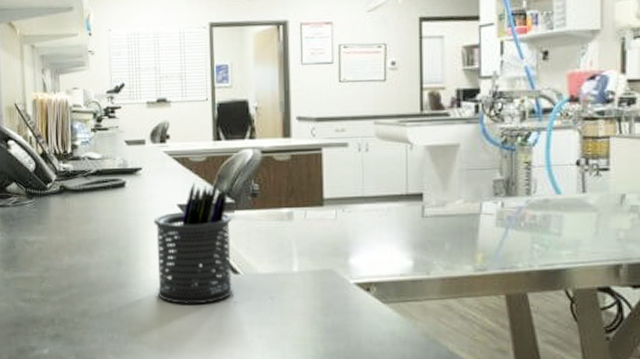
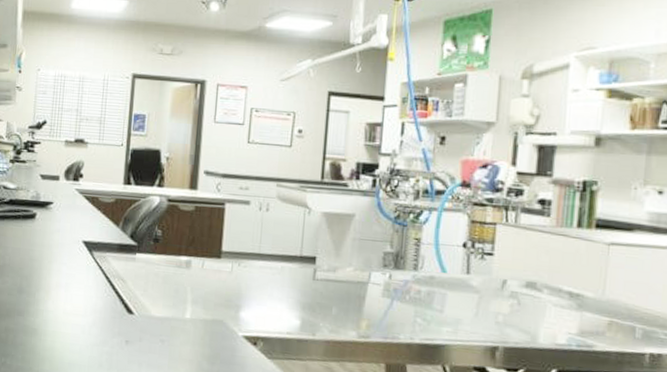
pen holder: present [153,180,234,304] -> none [53,221,133,340]

